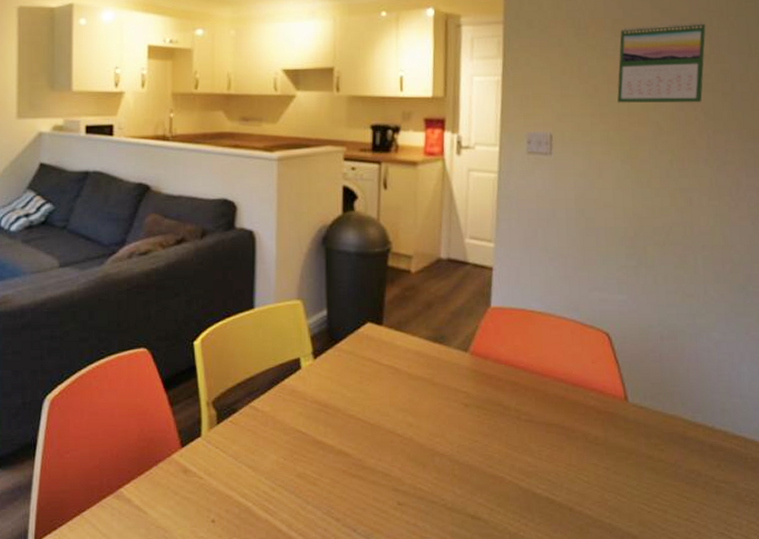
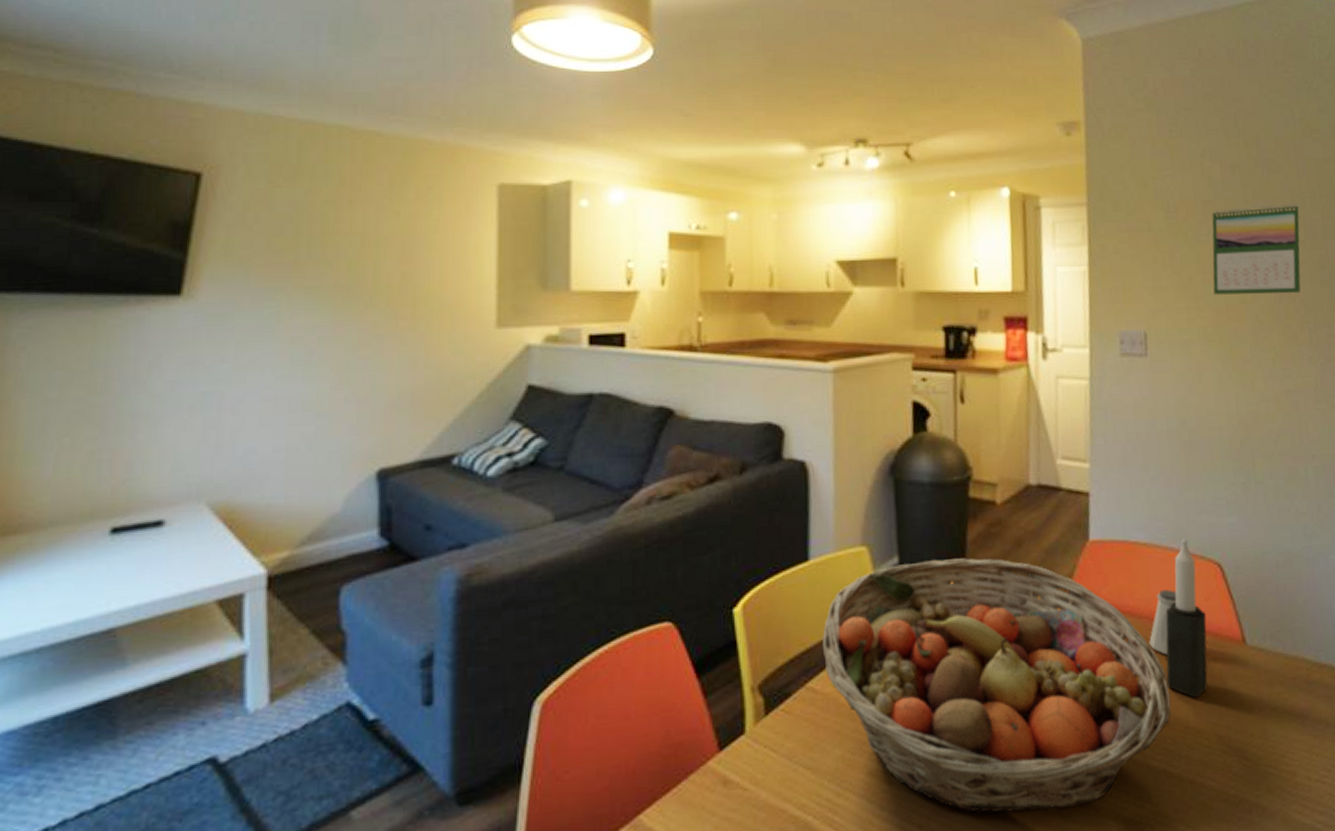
fruit basket: none [263,314,556,519] -> present [821,558,1171,813]
saltshaker: none [540,352,567,405] -> present [1149,589,1177,655]
candle: none [553,310,593,442] -> present [1165,538,1208,698]

